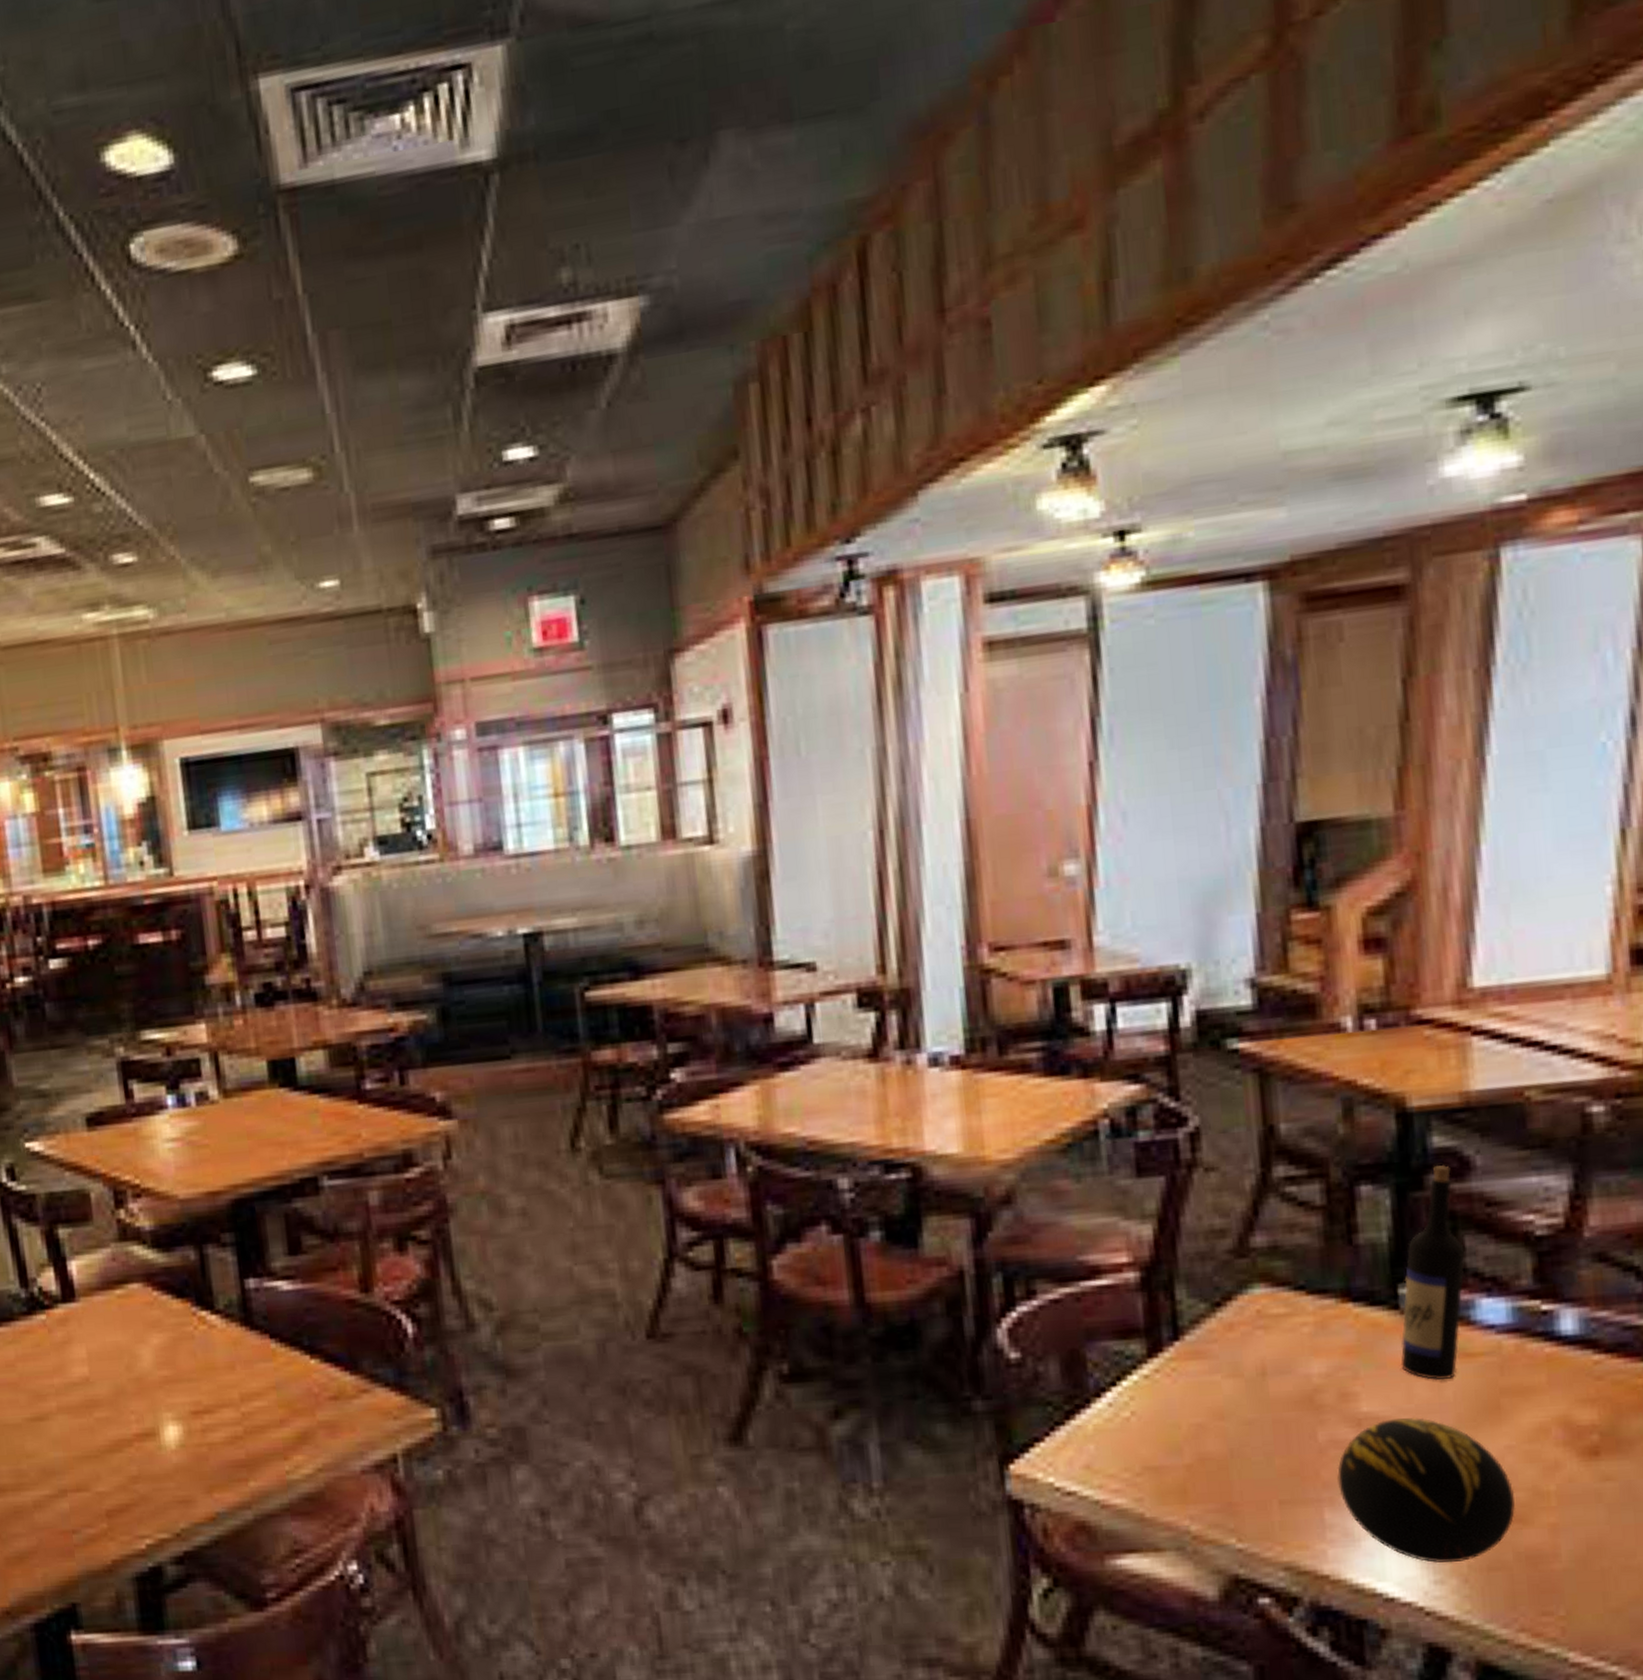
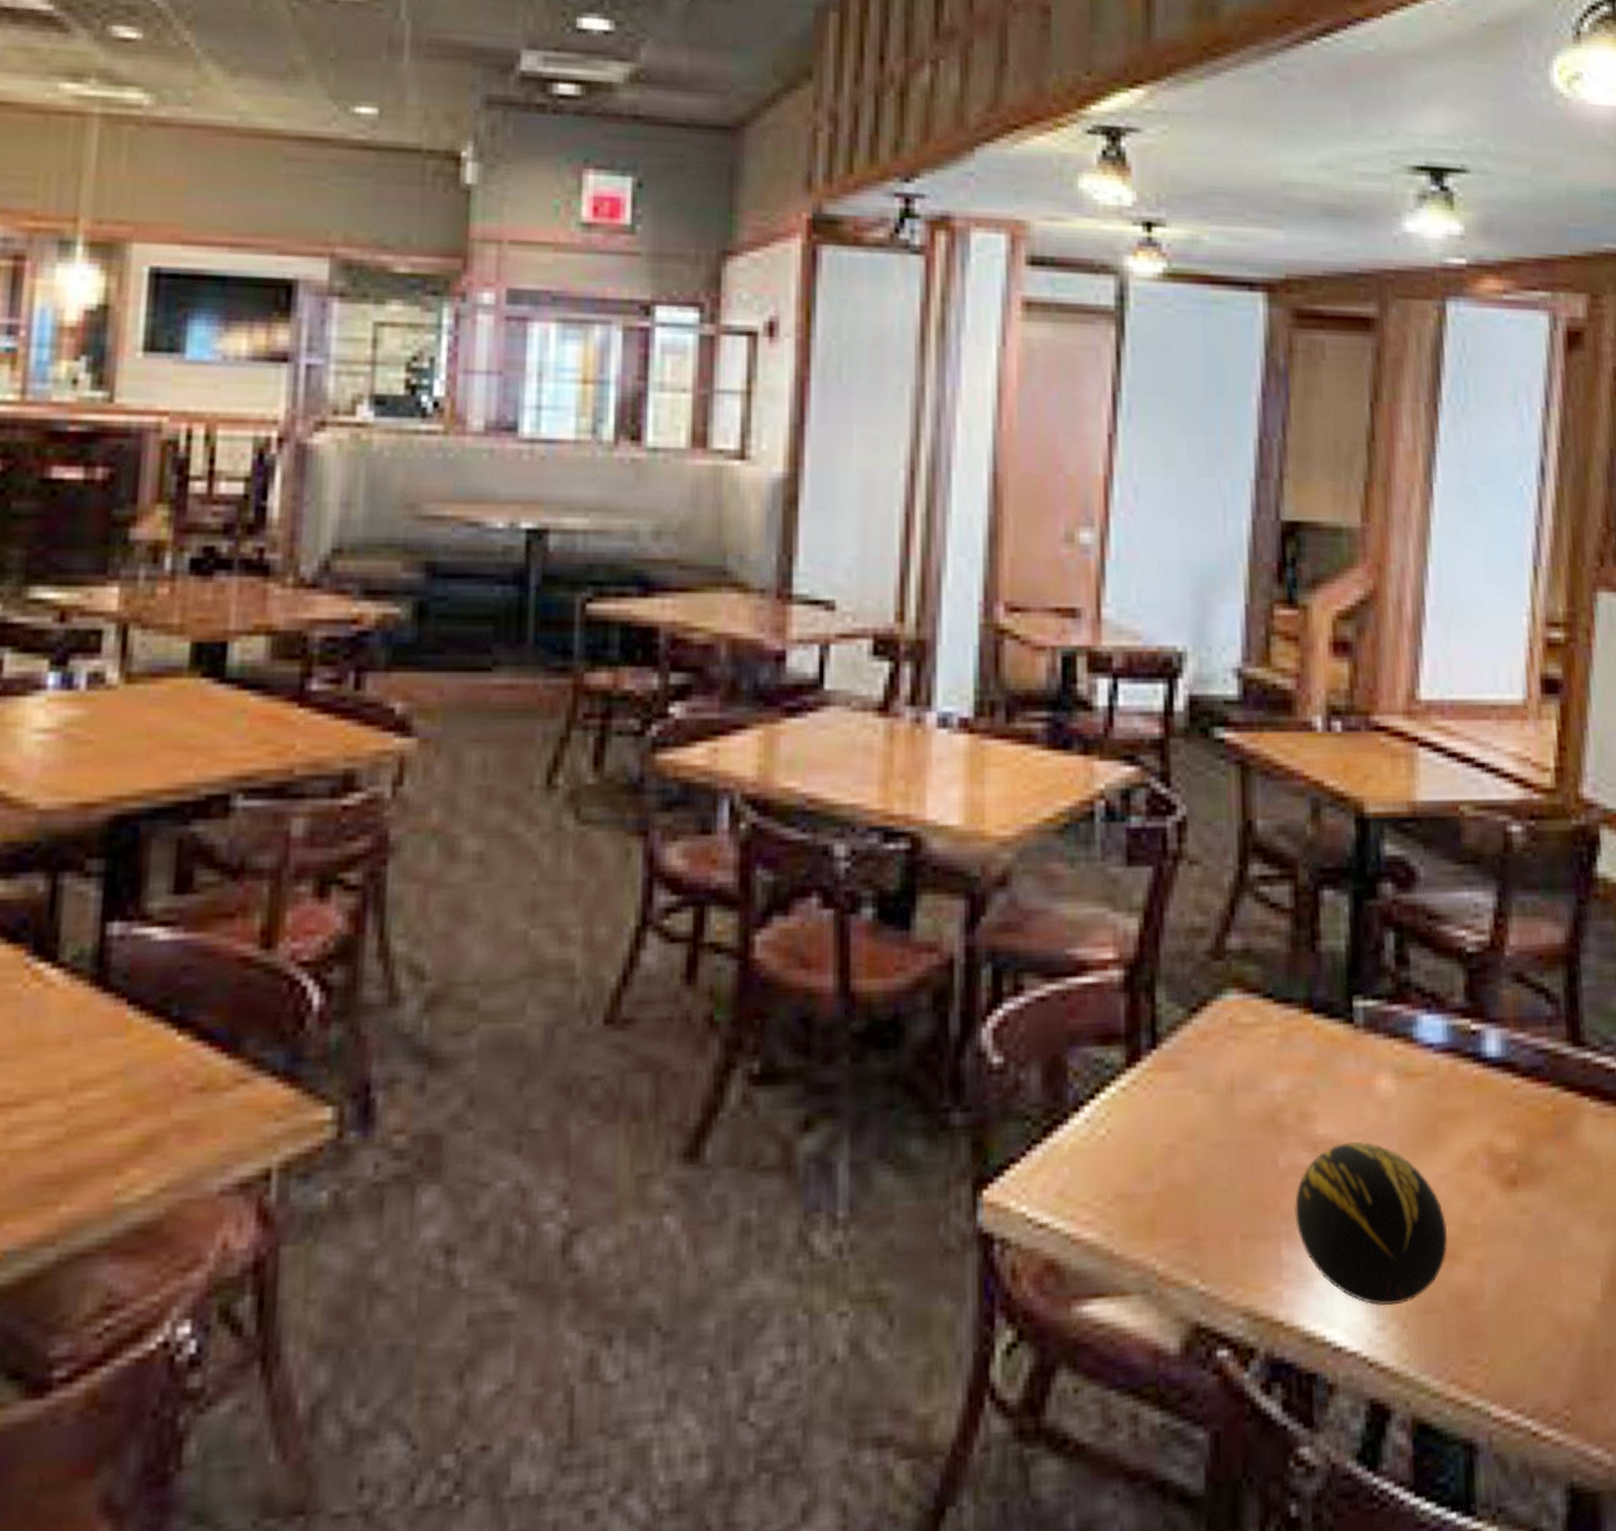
wine bottle: present [1400,1165,1466,1380] -> none [1353,875,1411,1100]

